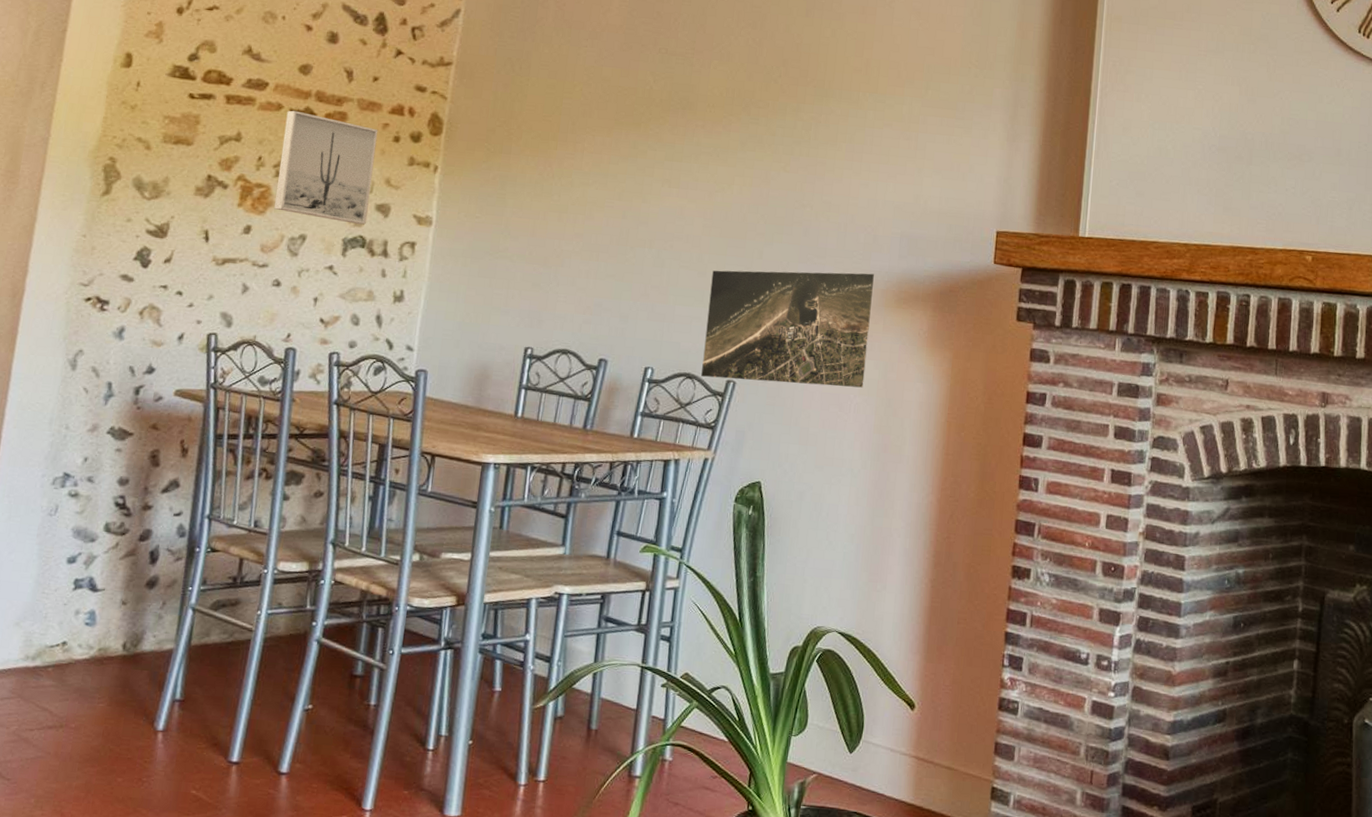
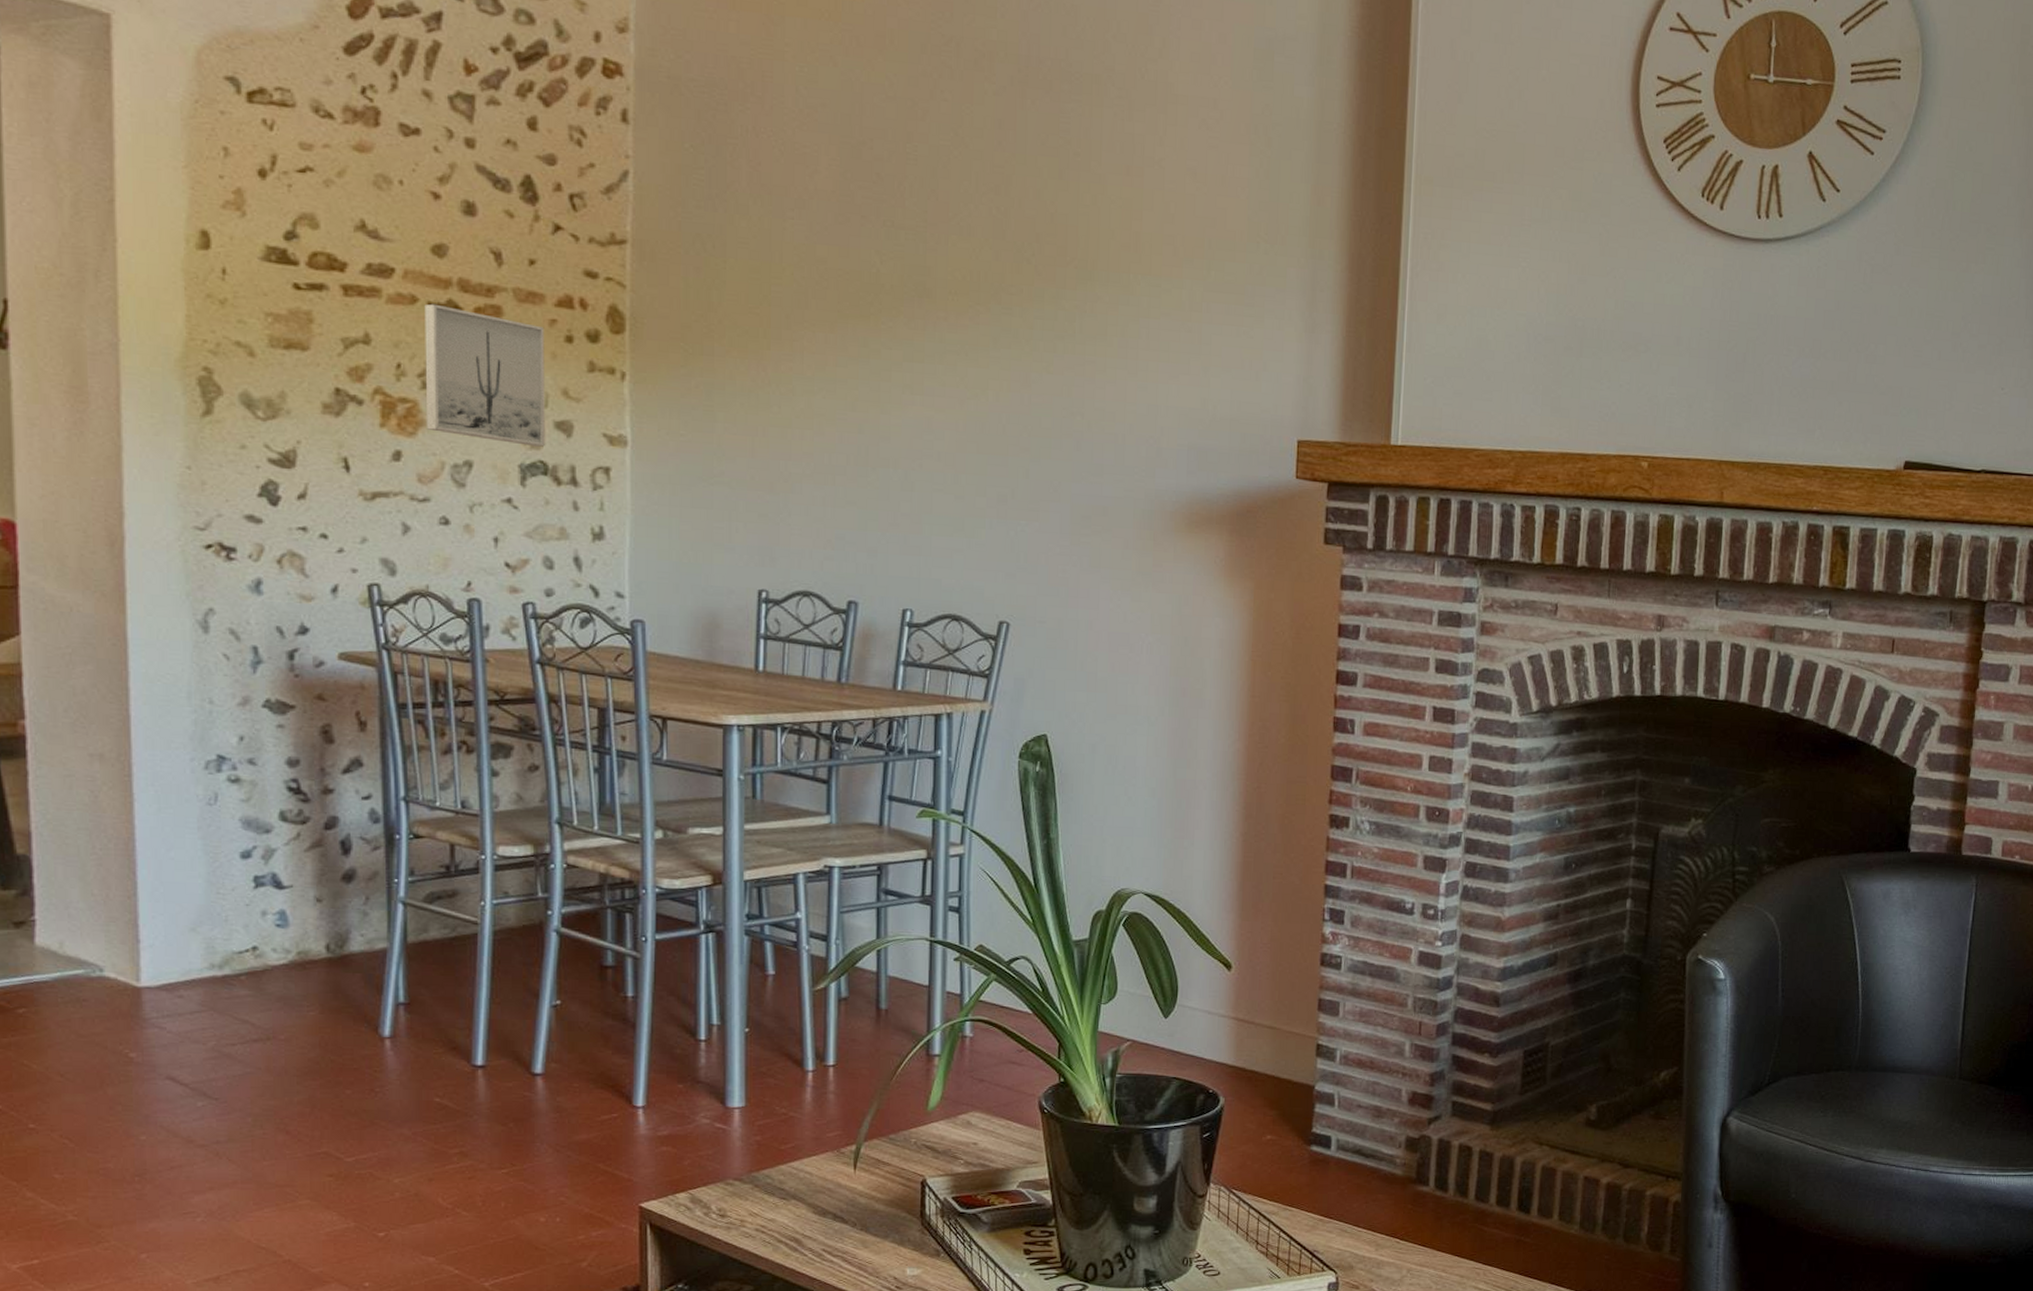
terrain map: present [701,270,874,388] -> none [969,492,1160,625]

